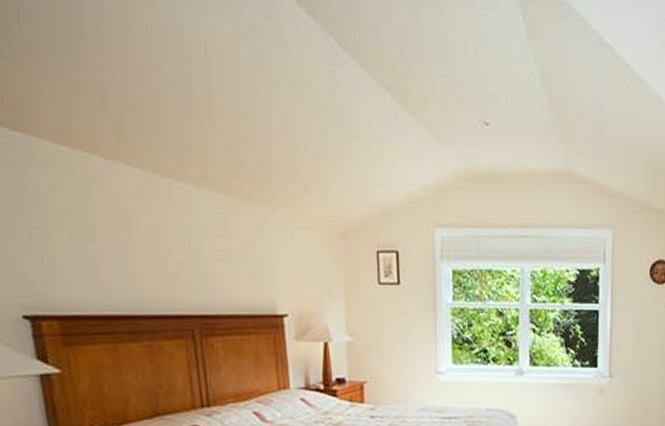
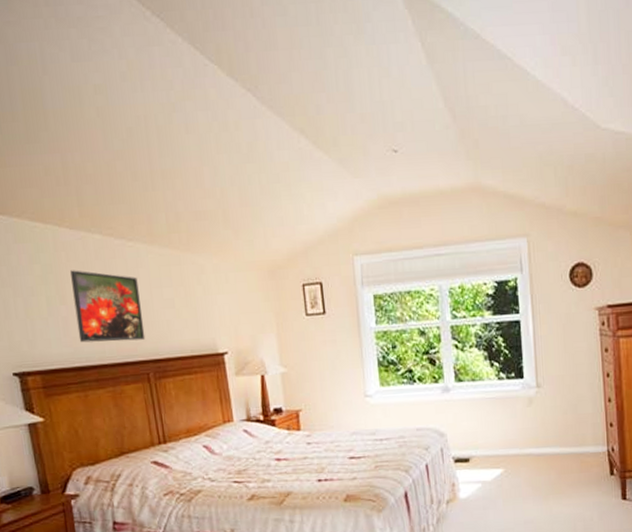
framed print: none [103,205,192,292] -> present [70,270,146,343]

